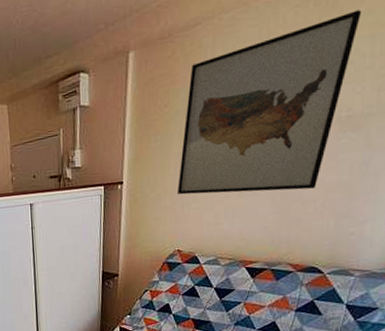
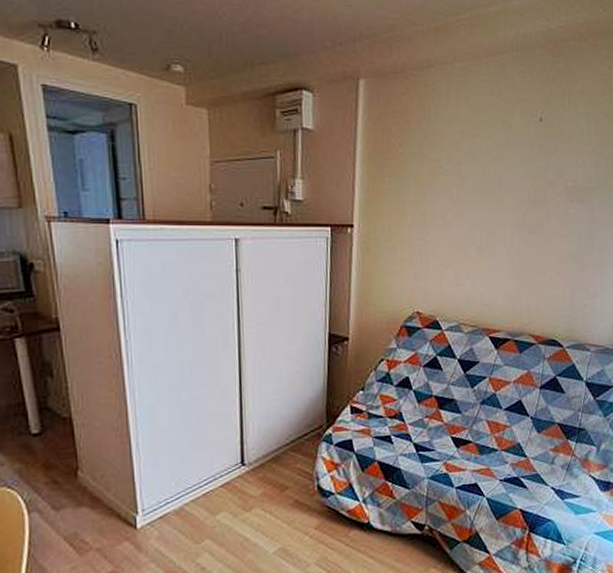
wall art: present [178,10,362,195] -> none [415,88,578,256]

